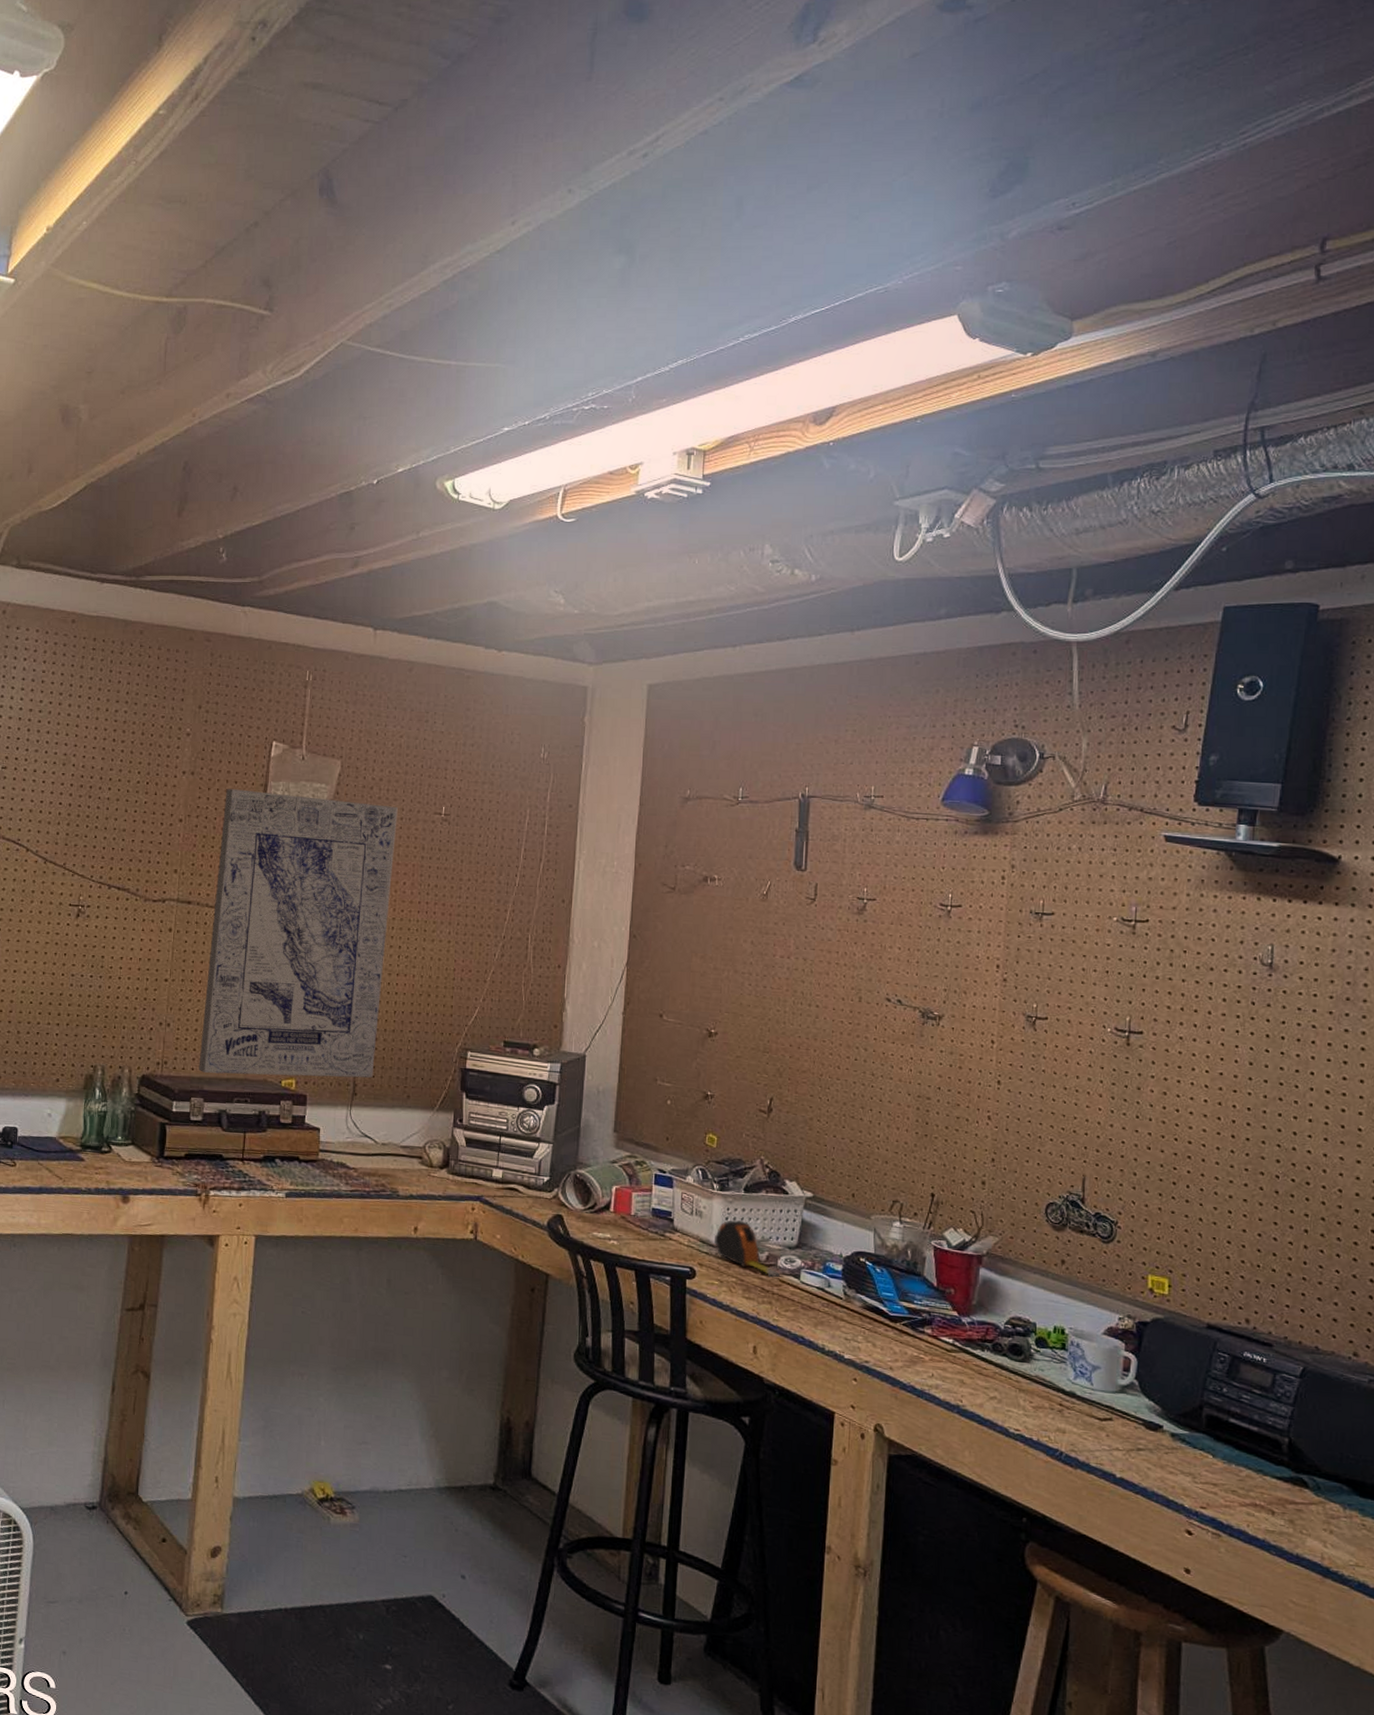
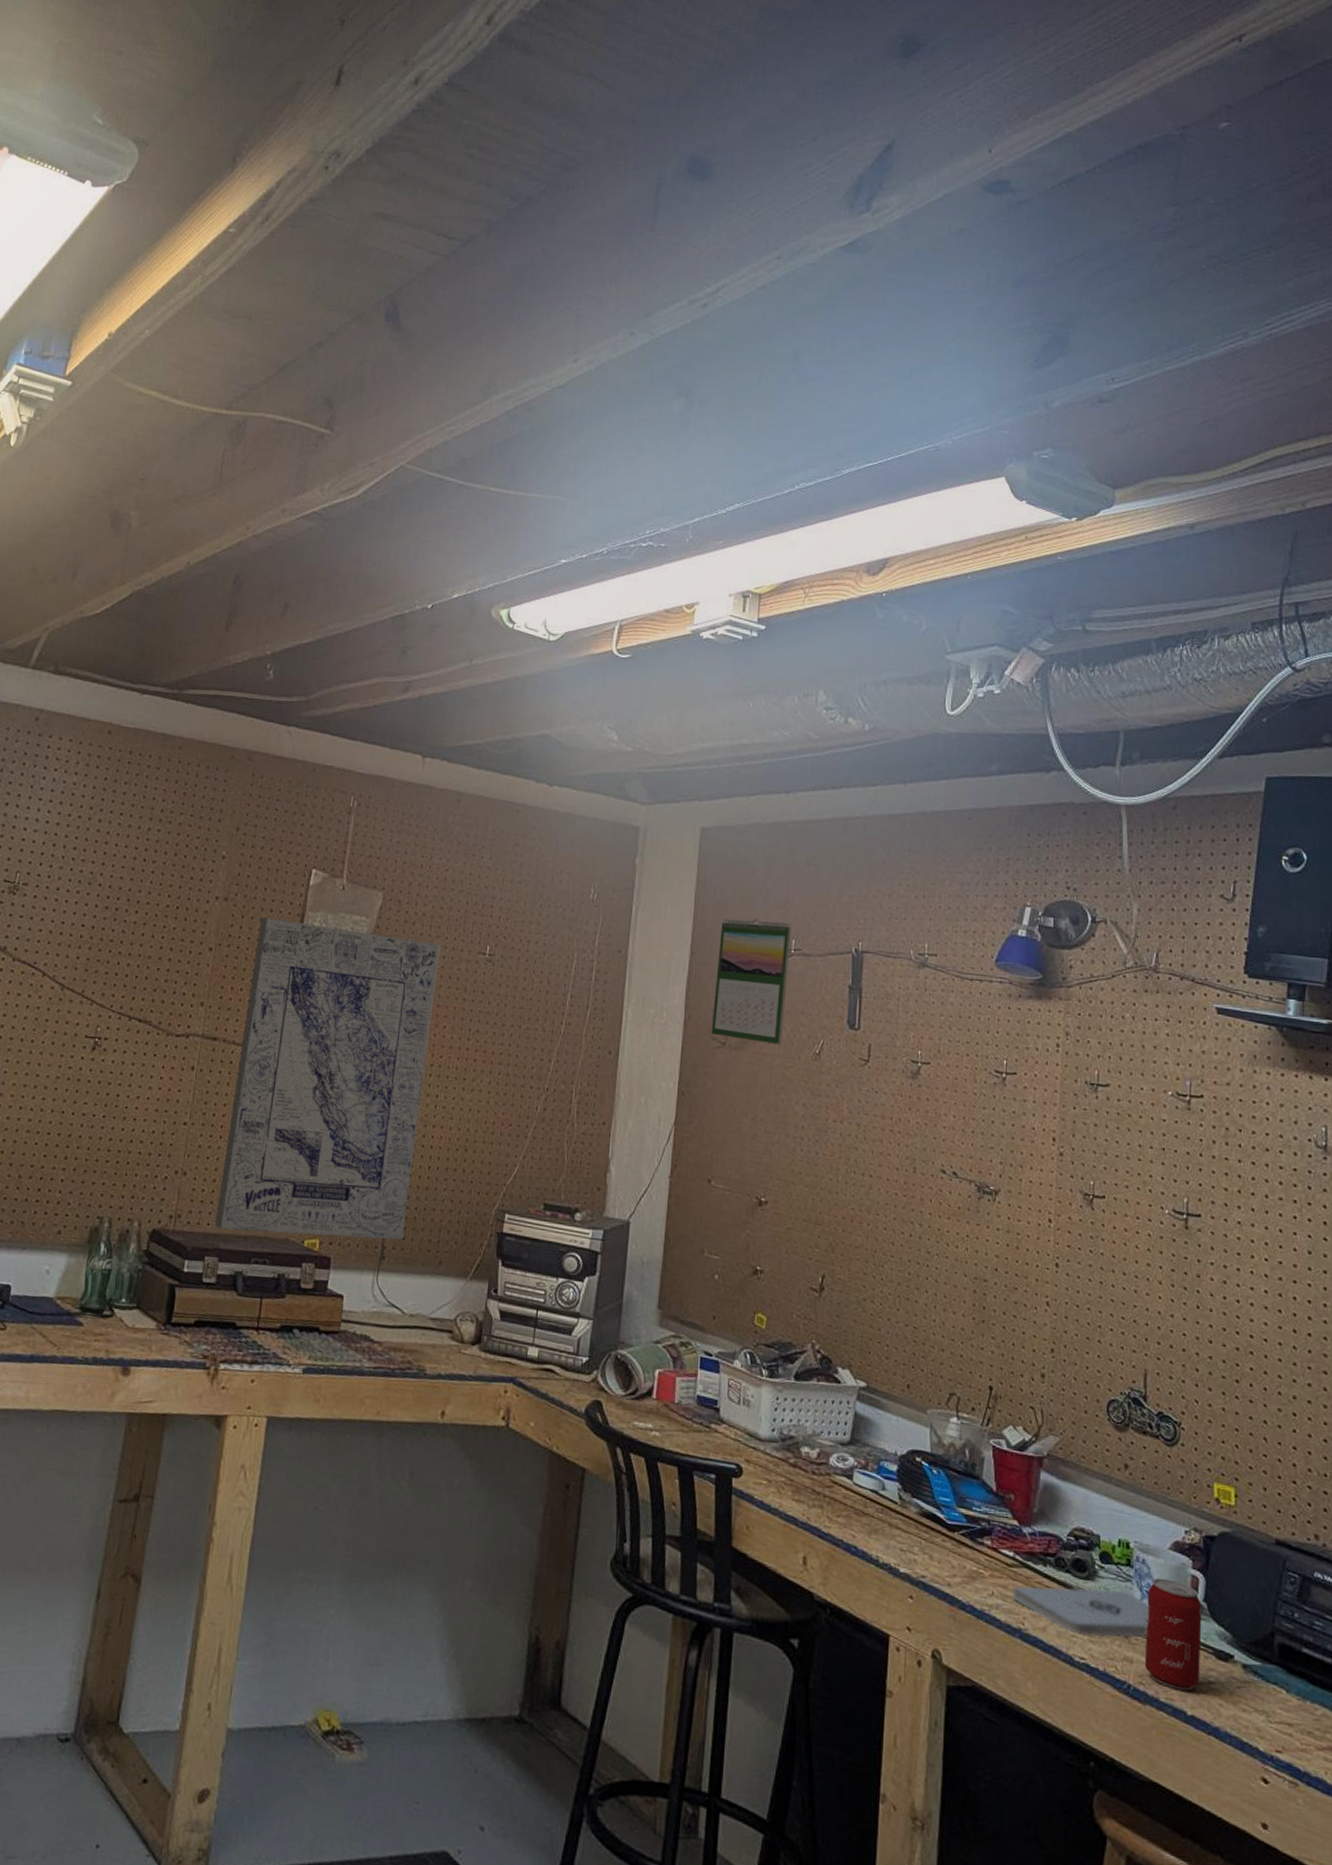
calendar: none [660,769,739,888] -> present [711,918,791,1046]
tape measure: present [708,1219,780,1278] -> none [756,1410,831,1478]
notepad: none [952,1369,1081,1412] -> present [1013,1586,1148,1638]
beverage can: none [1076,1359,1134,1457] -> present [1144,1578,1203,1691]

